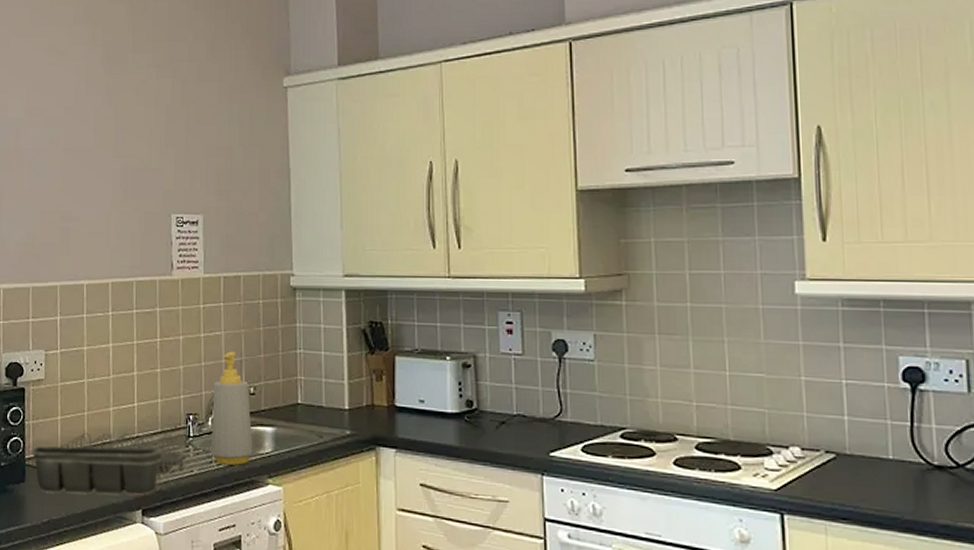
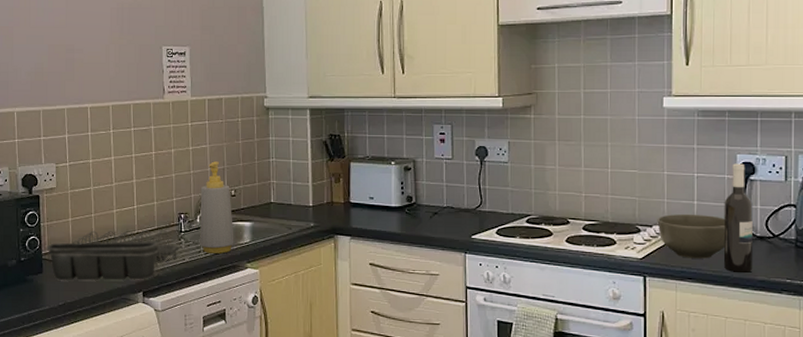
bowl: none [795,432,890,493] -> present [657,213,725,259]
wine bottle: none [885,368,930,515] -> present [723,163,753,274]

